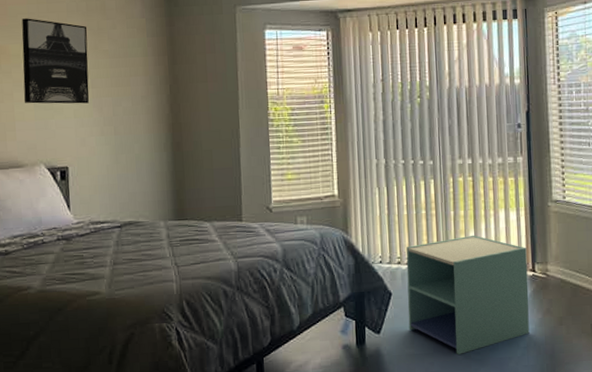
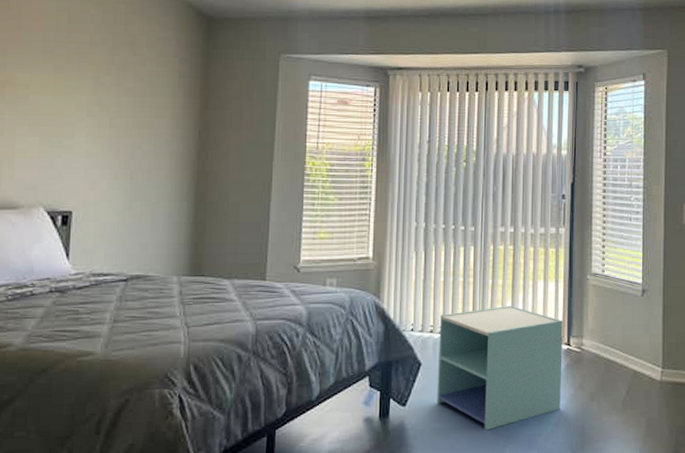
wall art: present [21,18,89,104] -> none [27,46,112,144]

